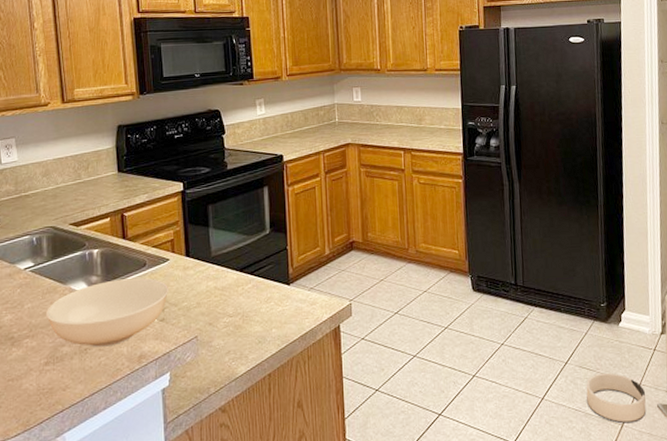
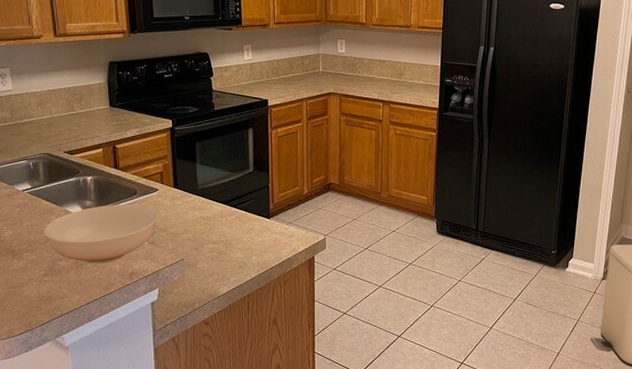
pet bowl: present [586,372,647,424] -> none [530,309,582,352]

